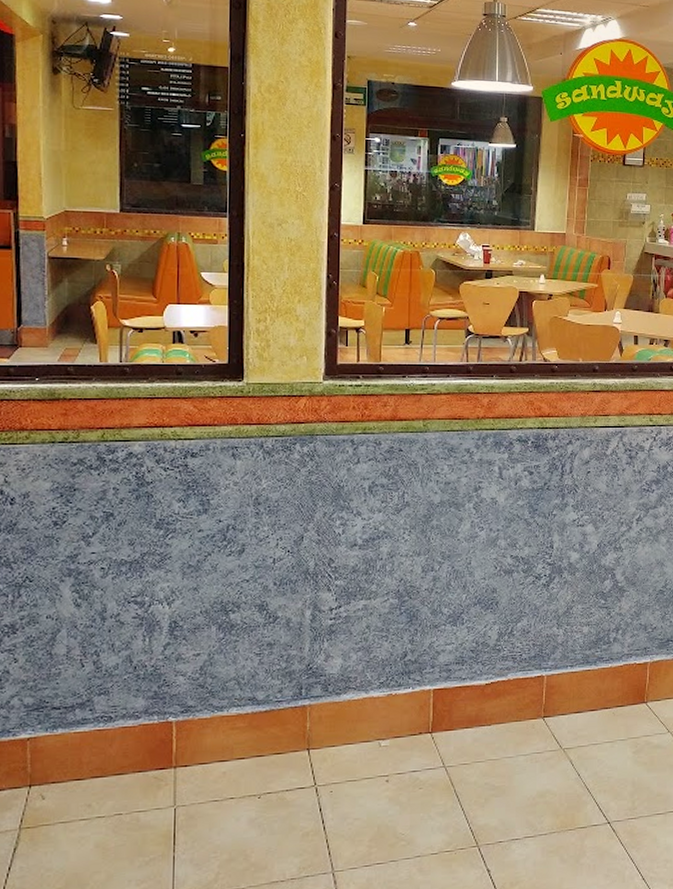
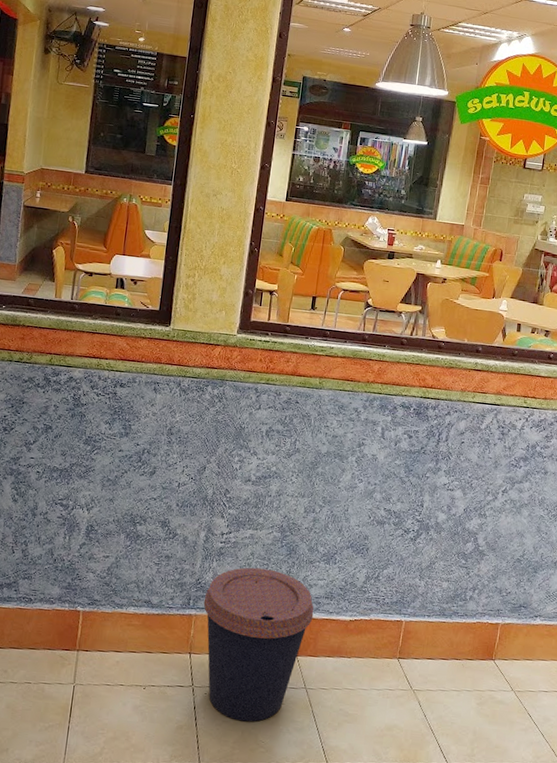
coffee cup: none [317,641,445,816] -> present [203,567,314,722]

